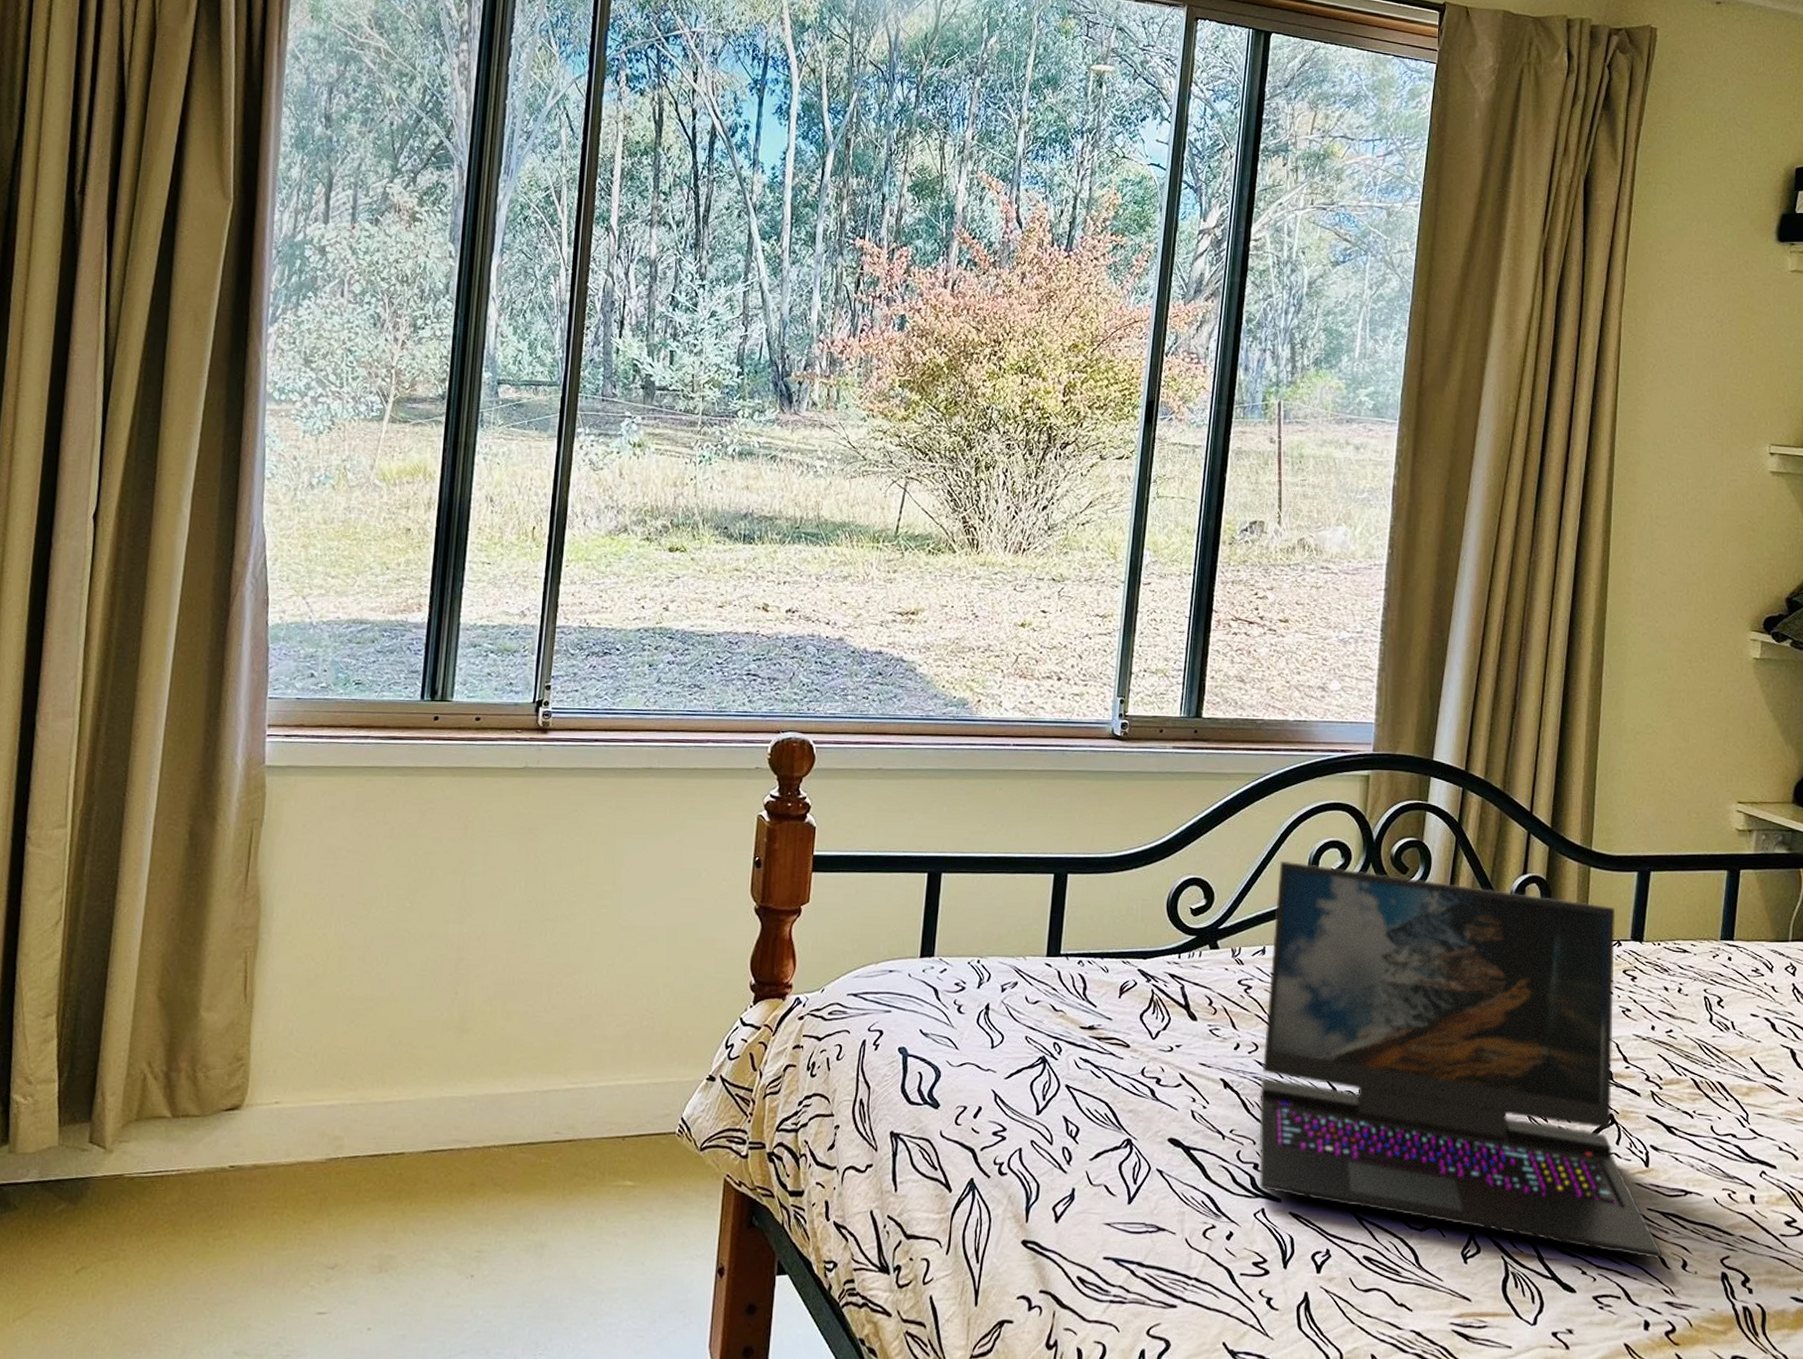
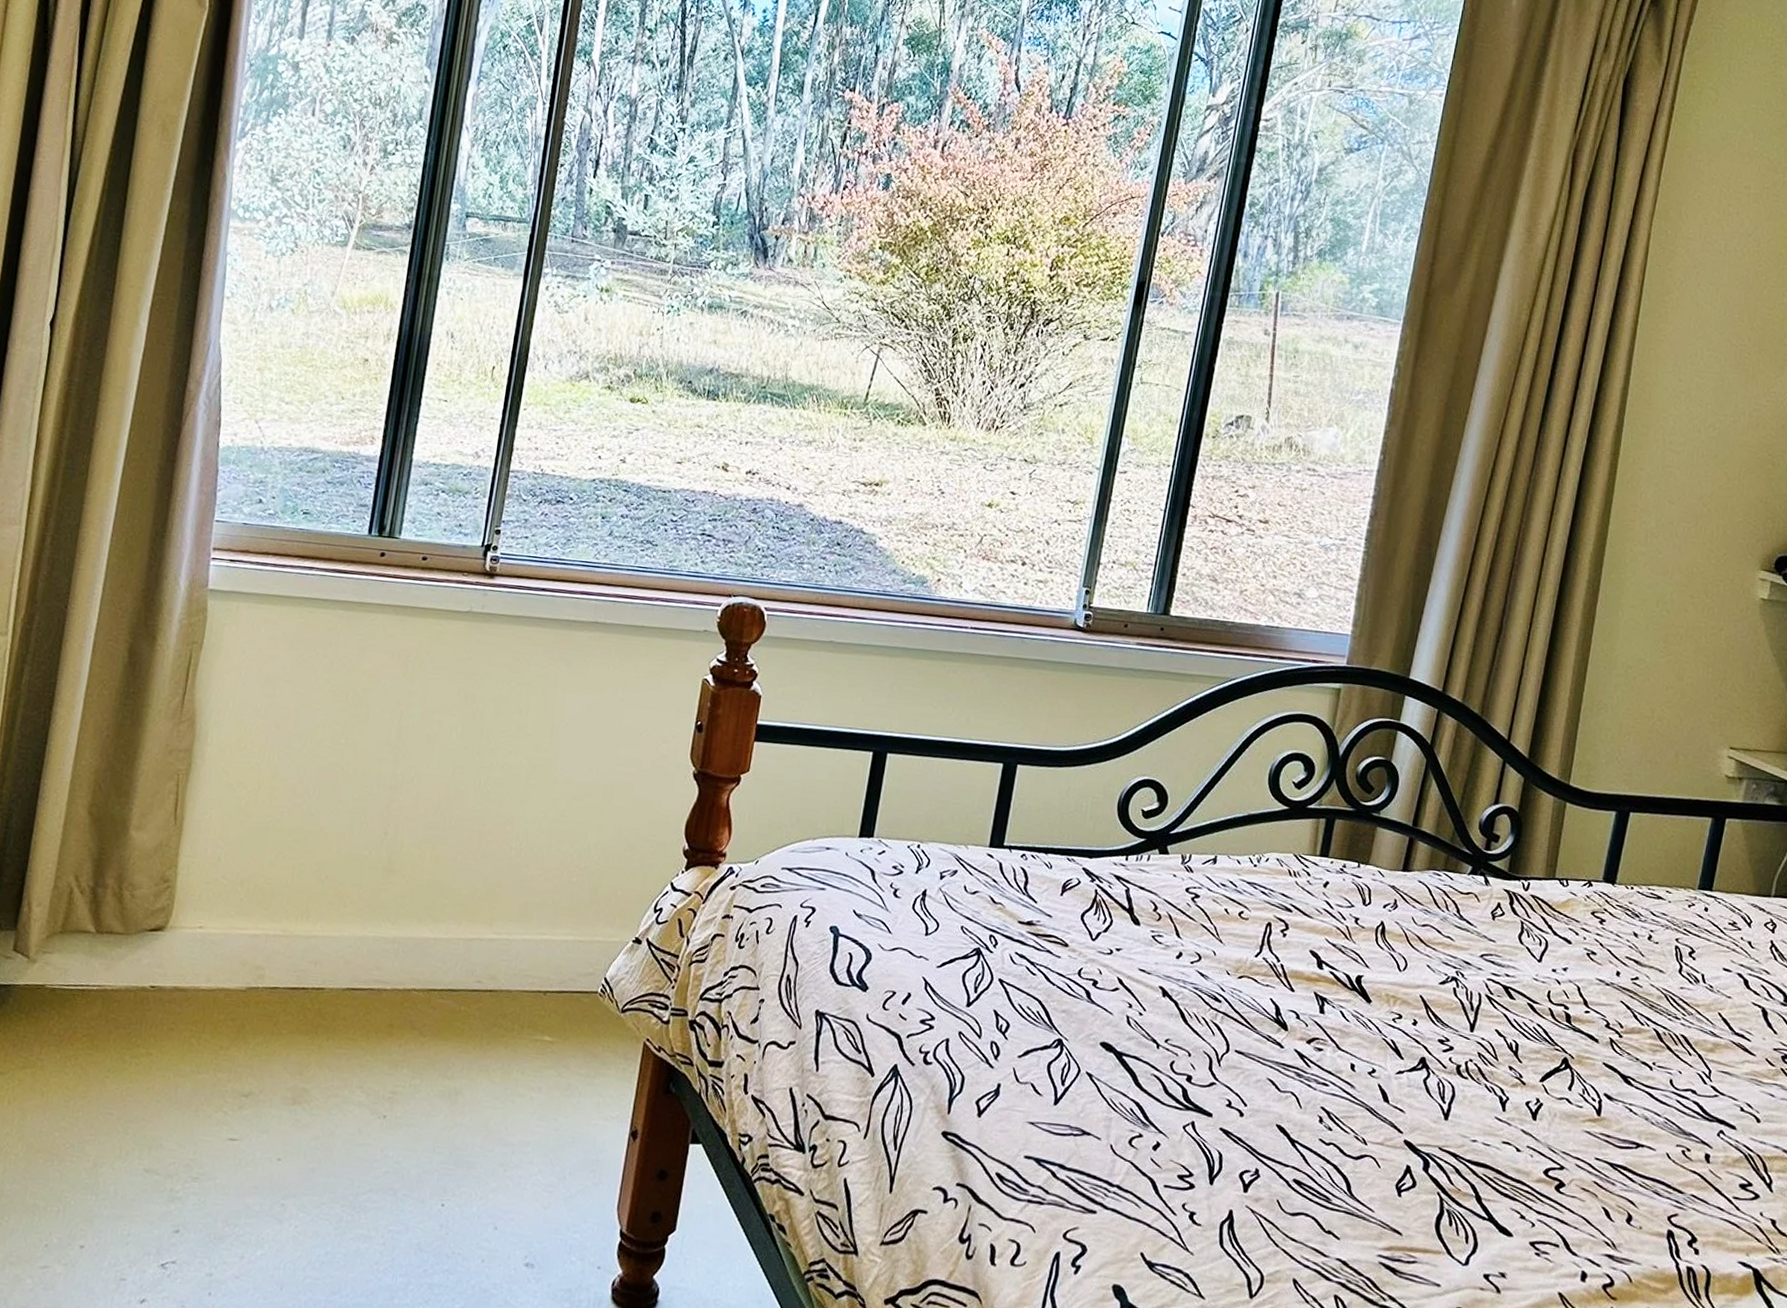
laptop: present [1259,860,1662,1259] -> none [1192,769,1607,1210]

